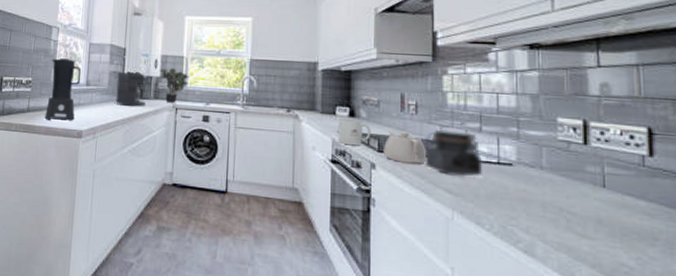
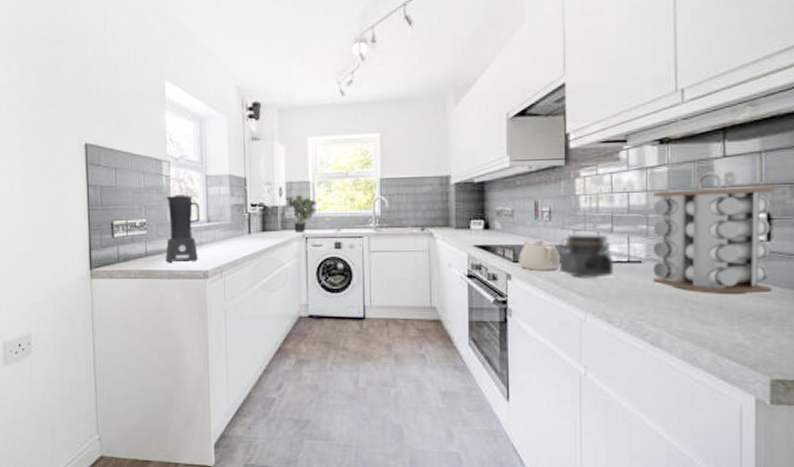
coffee maker: present [115,72,146,106] -> none [240,204,273,240]
mug: present [337,119,371,146] -> none [473,232,506,259]
spice rack: none [524,80,658,211] -> present [652,172,774,295]

